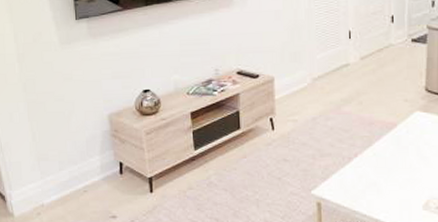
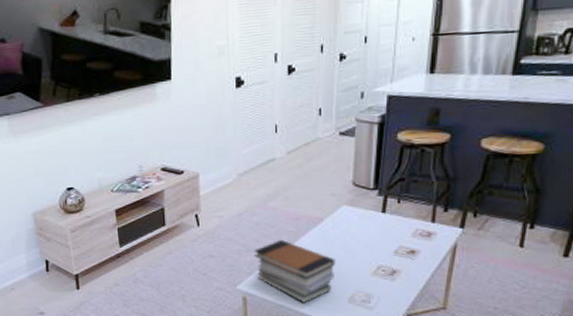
book stack: none [327,144,410,209] -> present [253,239,336,303]

